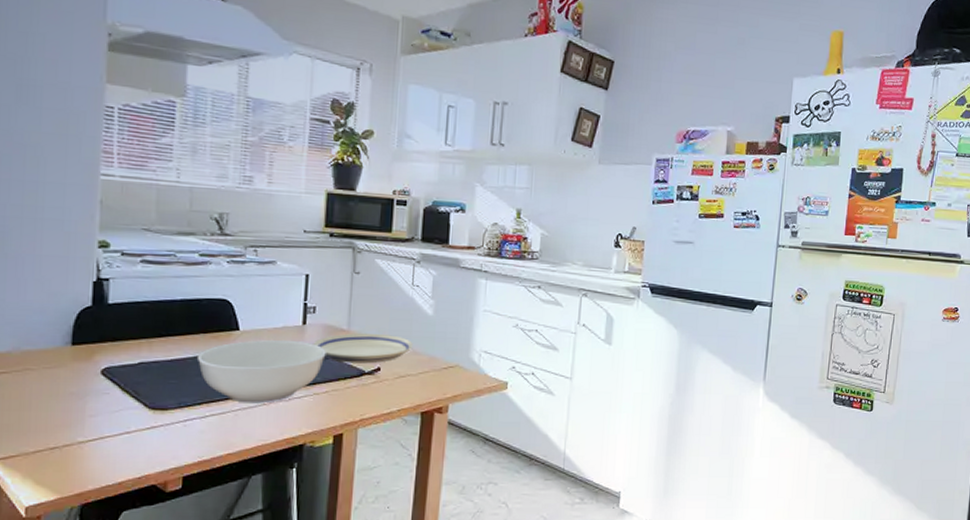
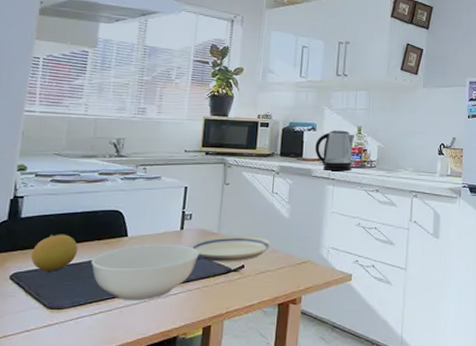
fruit: none [125,324,180,367] -> present [31,234,78,271]
kettle: none [464,212,512,263] -> present [315,130,354,172]

